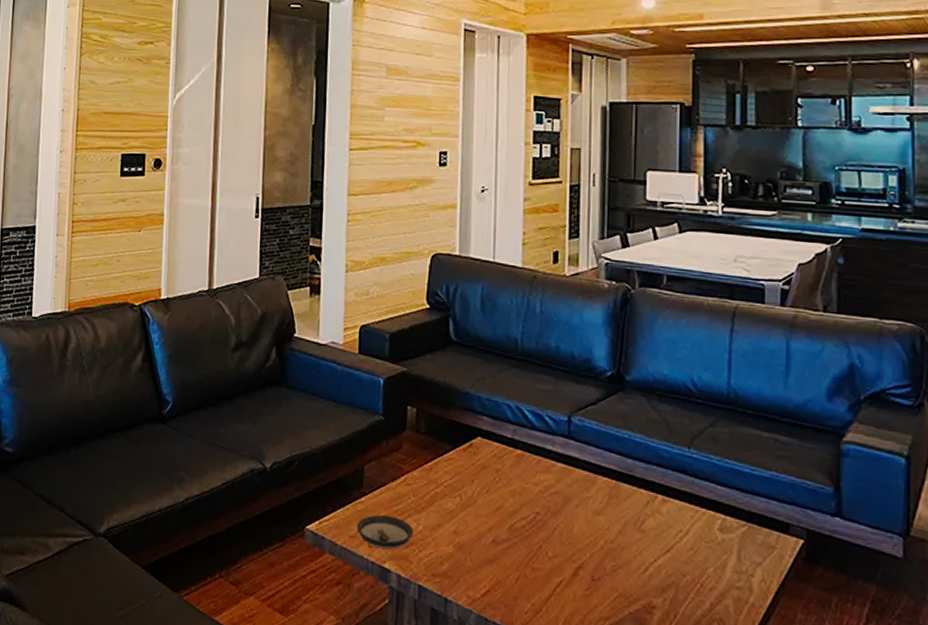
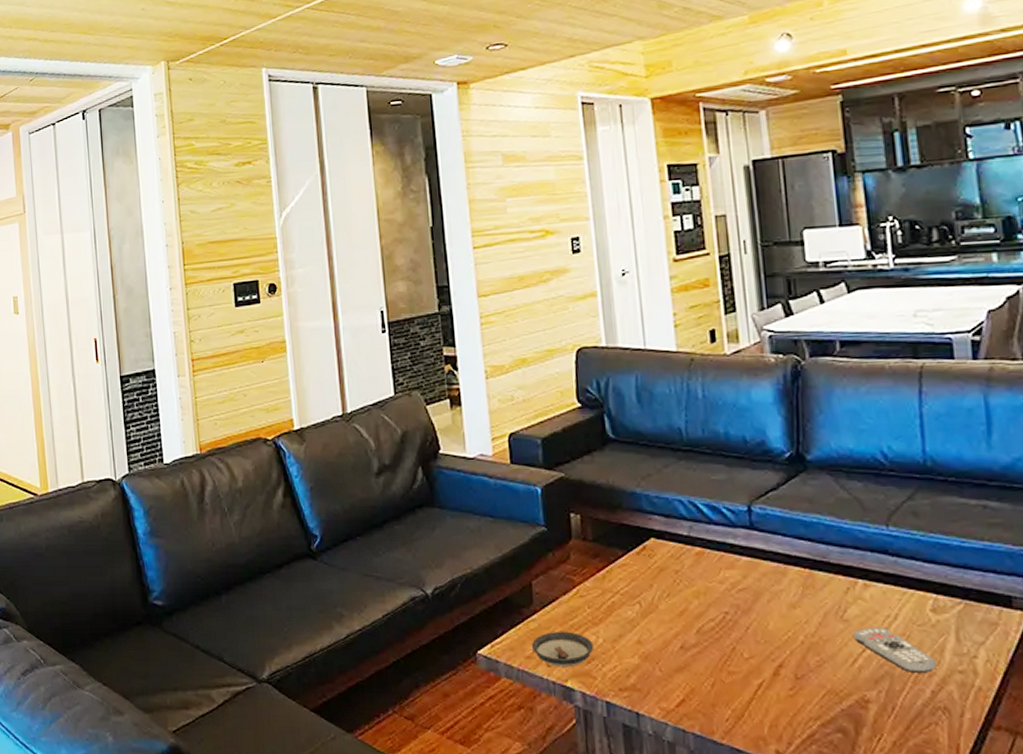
remote control: none [648,539,718,586] -> present [853,627,937,673]

